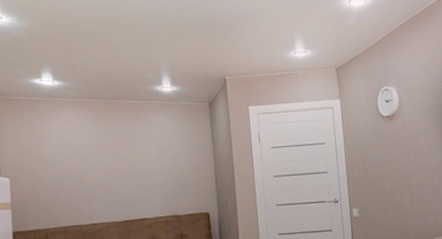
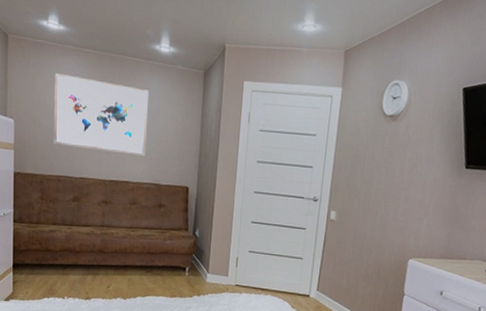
wall art: none [53,125,160,196] -> present [53,73,150,156]

